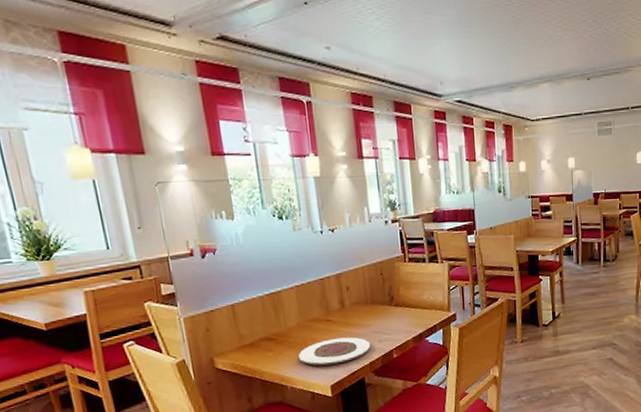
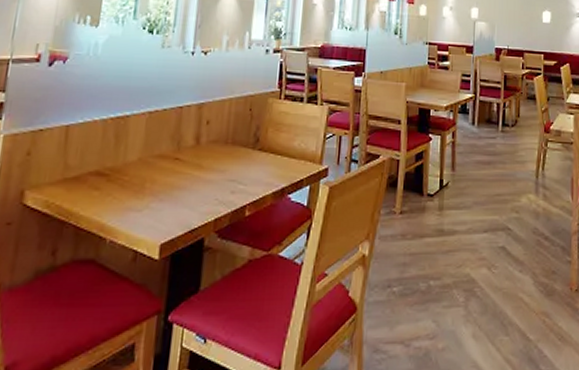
plate: present [298,337,371,366] -> none [129,182,221,216]

